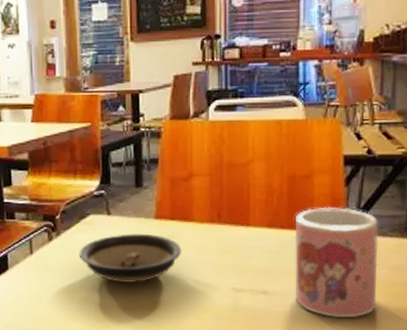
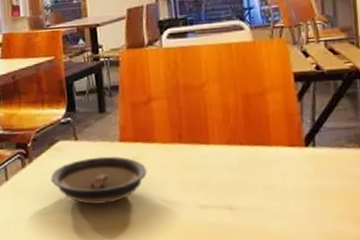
mug: present [294,206,379,318] -> none [253,122,342,230]

